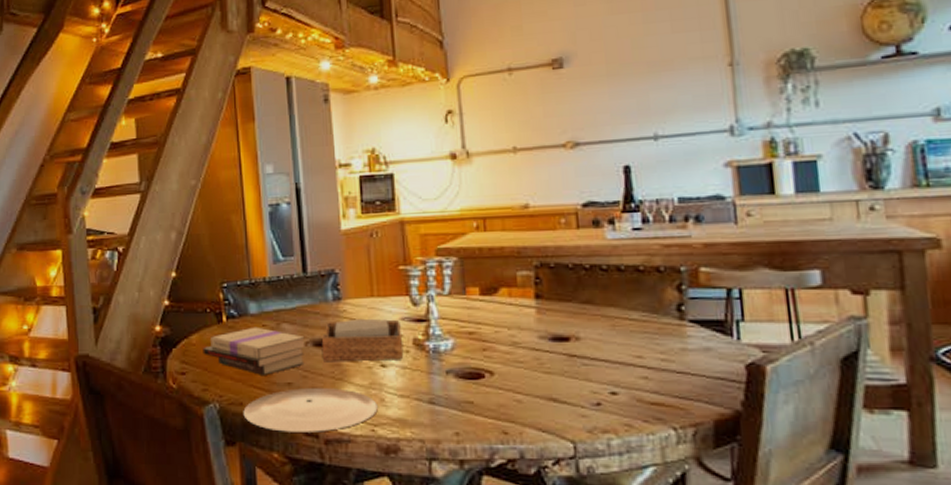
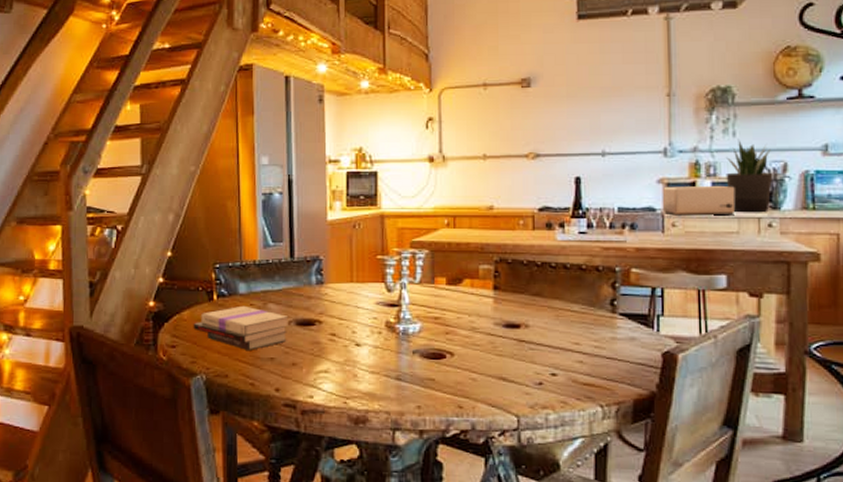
plate: present [243,388,378,432] -> none [228,363,351,404]
napkin holder: present [321,318,404,361] -> none [303,301,377,340]
toaster: none [732,164,825,205] -> present [663,185,736,217]
planter: none [809,110,872,195] -> present [726,140,773,213]

